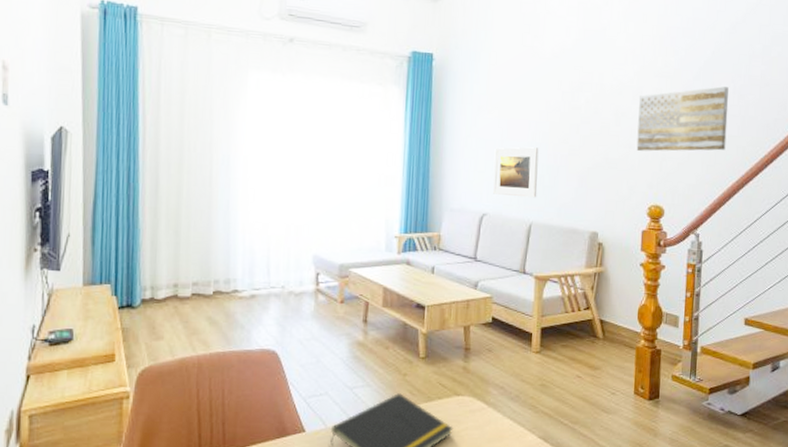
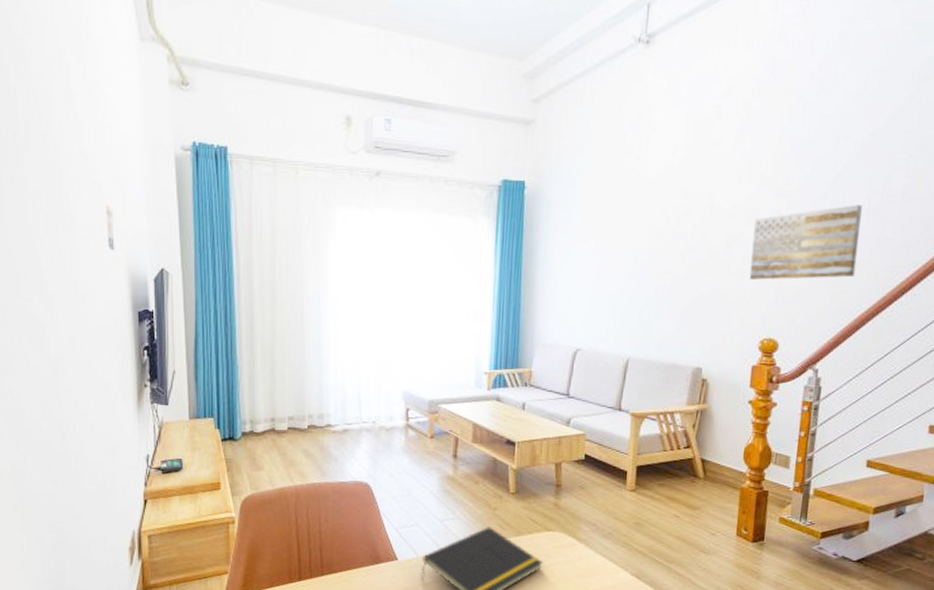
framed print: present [493,147,539,198] -> none [588,278,639,332]

